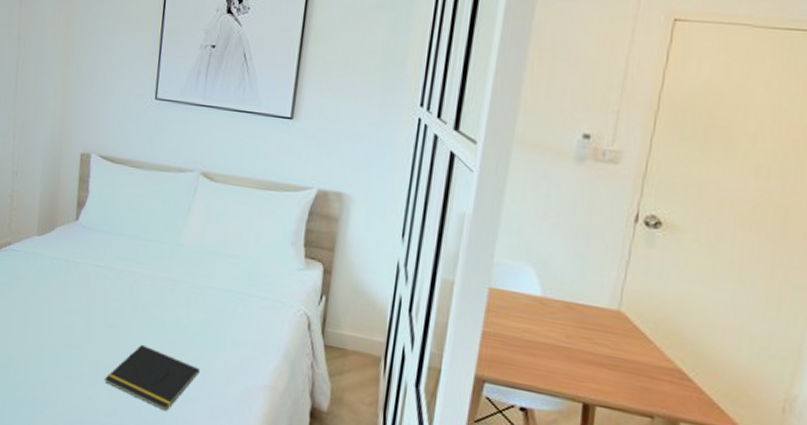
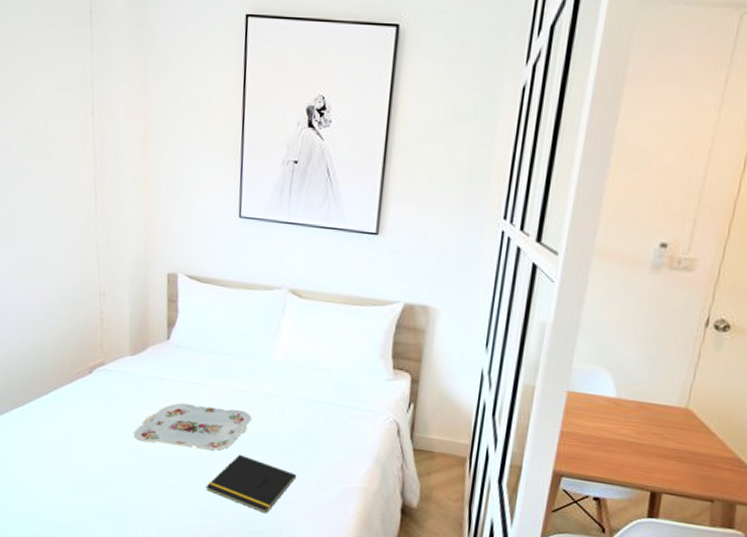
serving tray: none [34,287,157,339] -> present [134,402,252,451]

